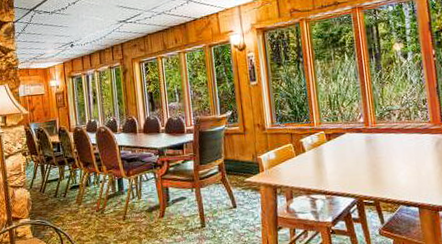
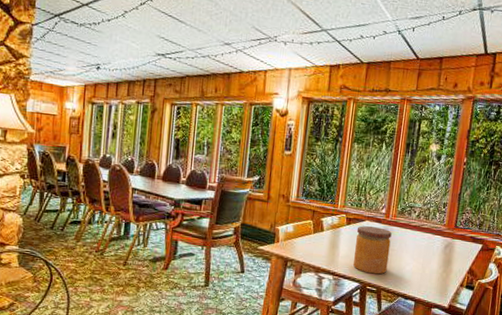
jar: none [338,137,381,187] -> present [353,226,392,275]

